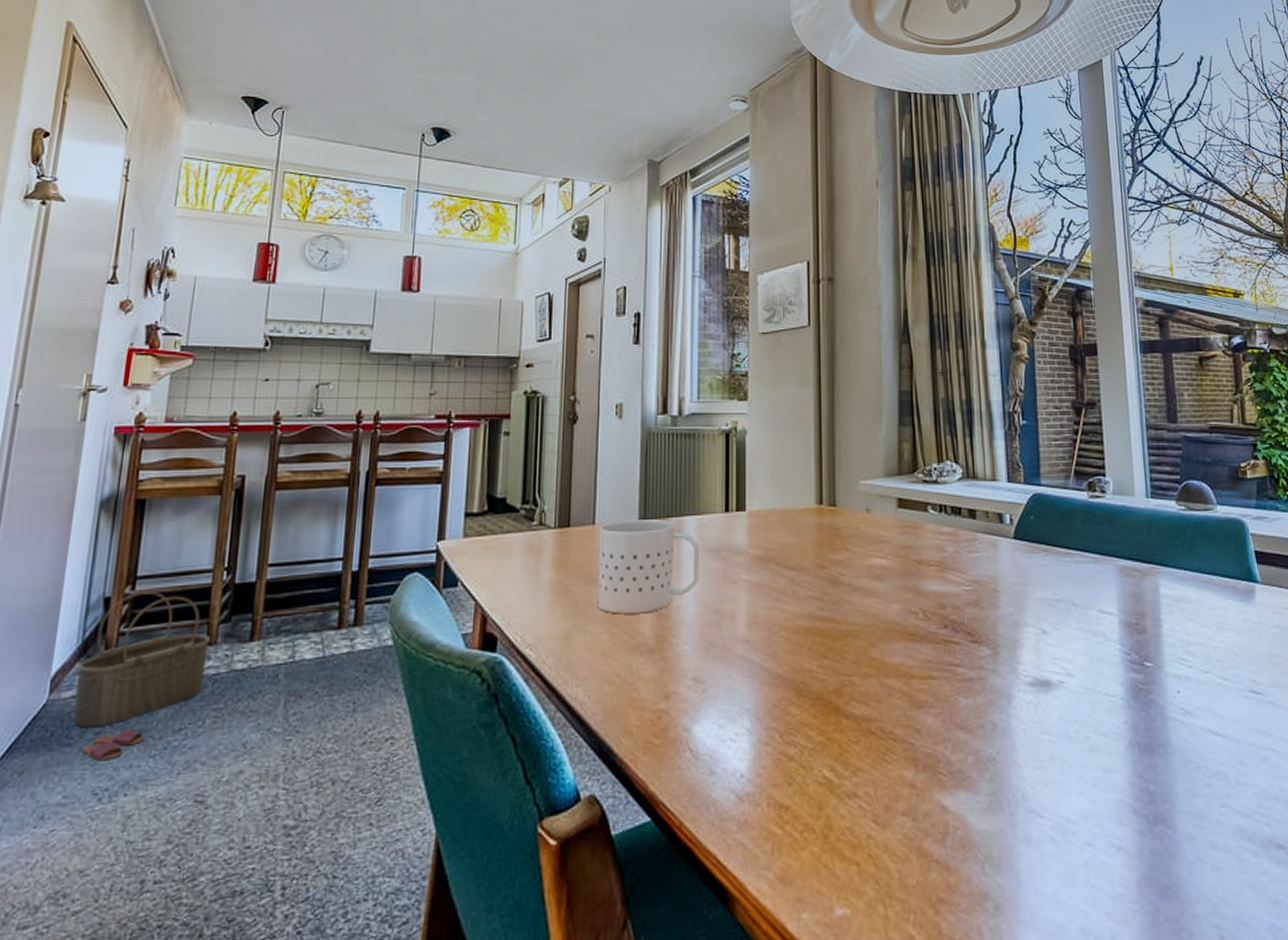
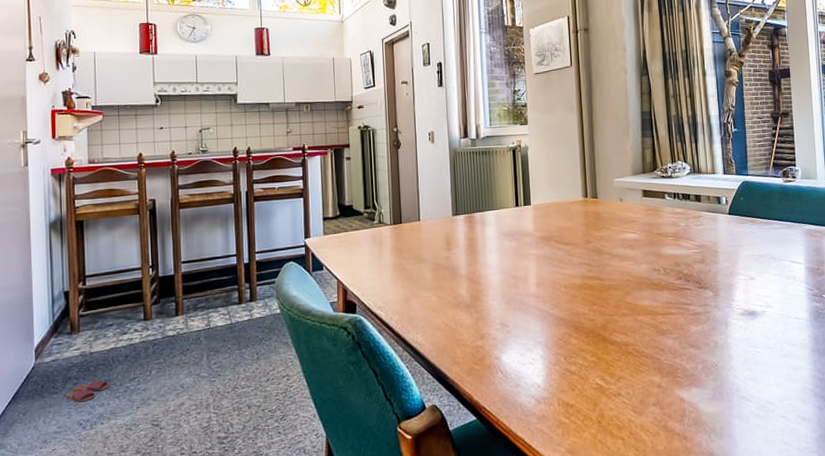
wicker basket: present [74,591,210,728] -> none [53,285,147,381]
mug: present [596,519,699,614] -> none [423,214,499,283]

